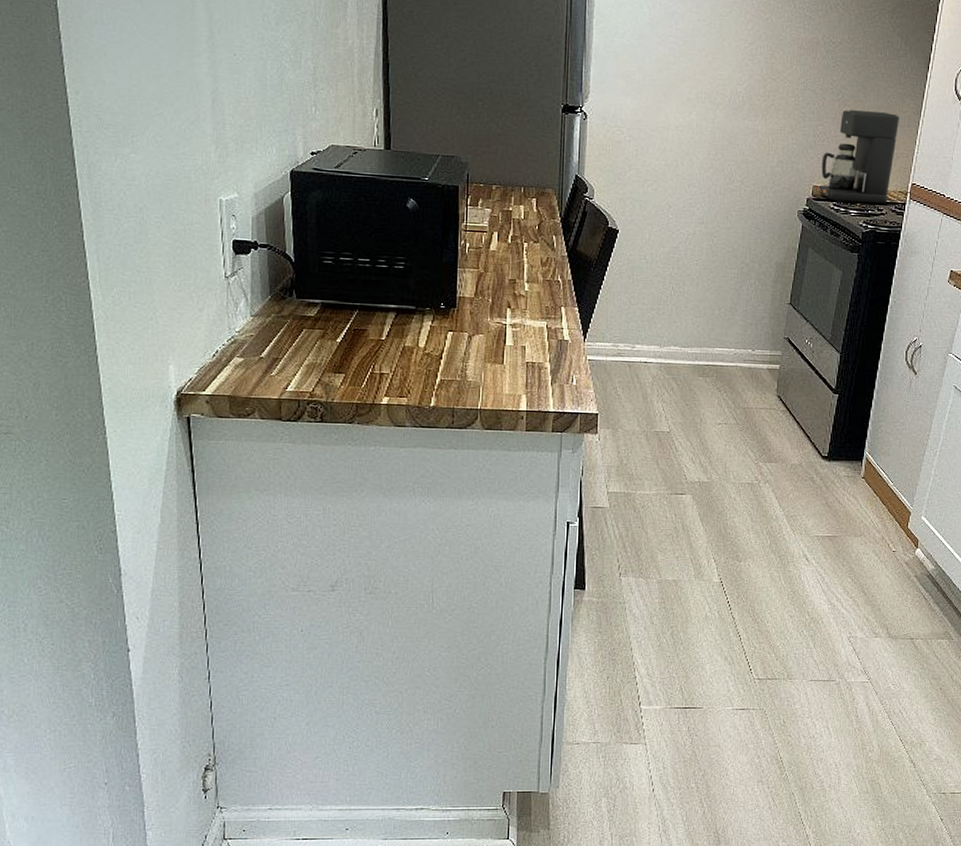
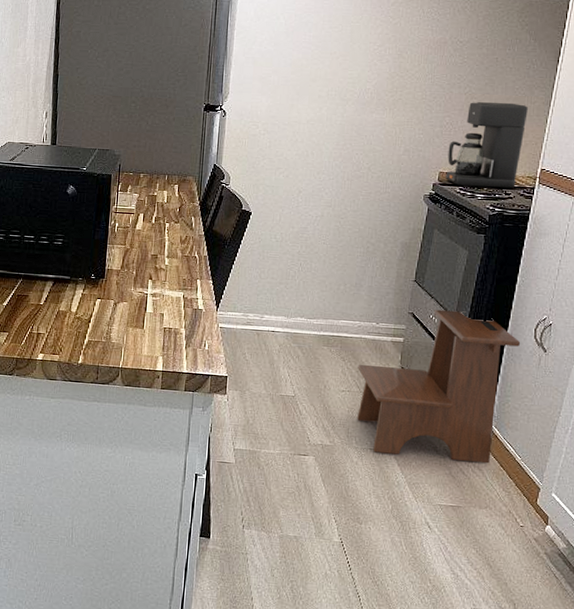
step stool: none [734,333,893,491] -> present [357,309,521,464]

